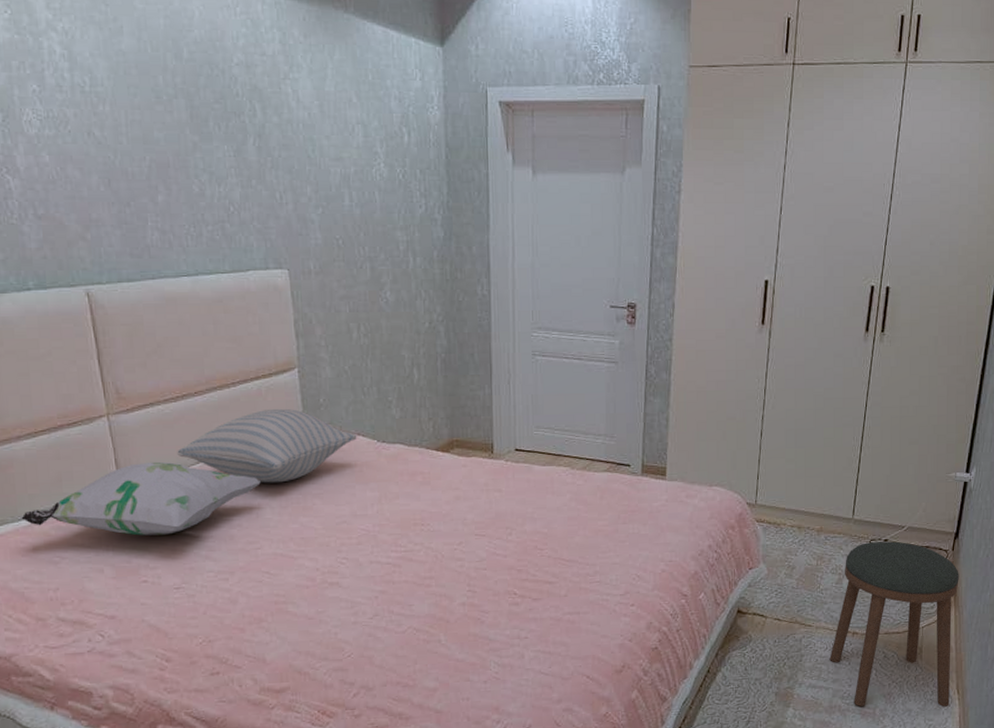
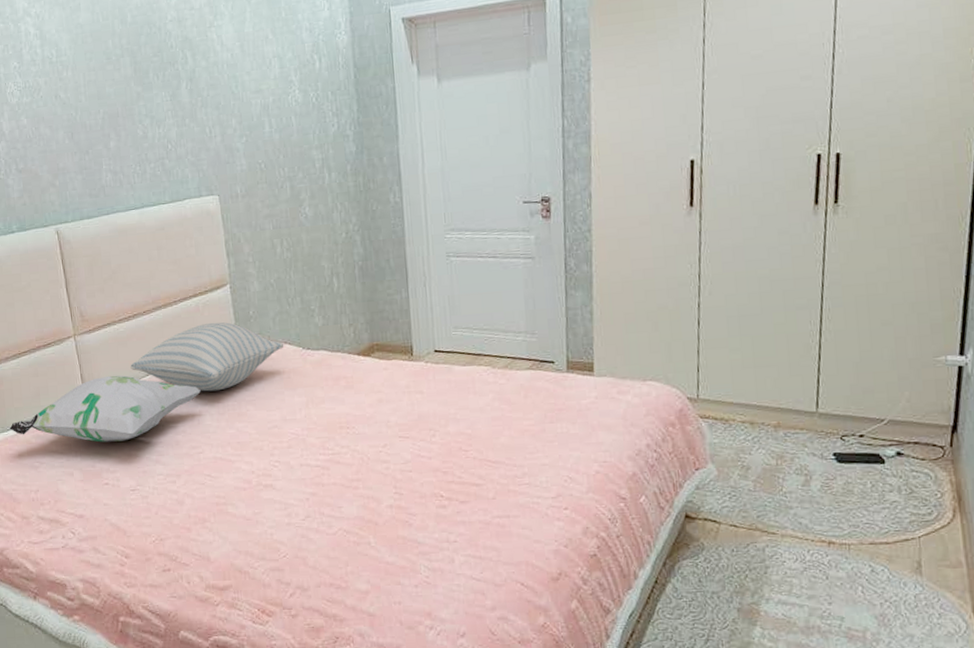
stool: present [829,541,959,707] -> none [801,437,965,633]

